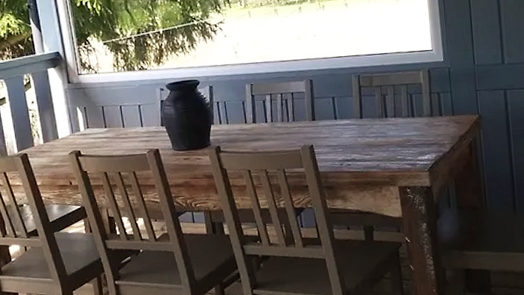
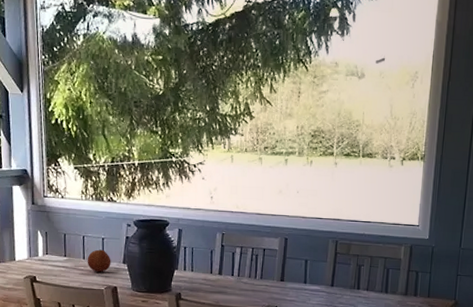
fruit: none [126,116,150,138] -> present [87,249,111,273]

